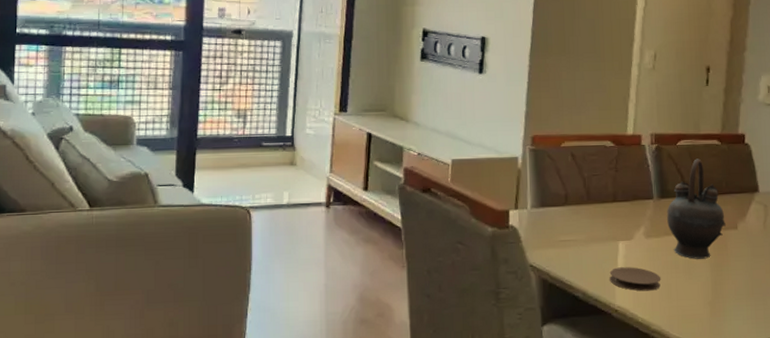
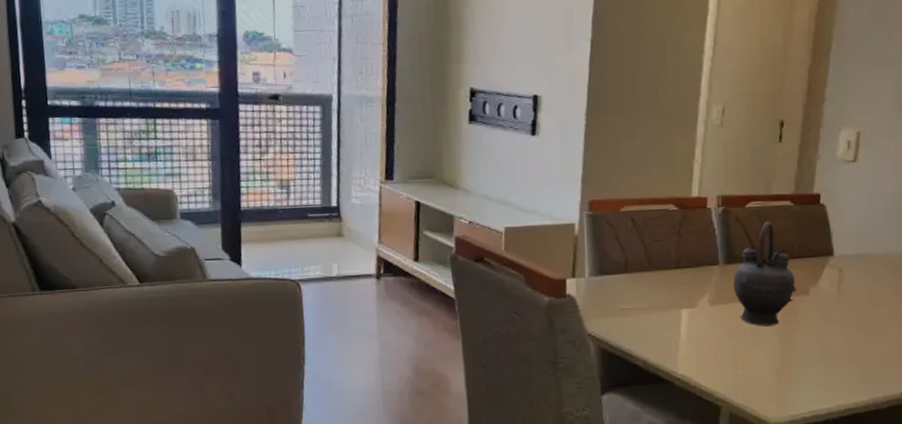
coaster: present [609,267,661,291] -> none [672,335,726,360]

